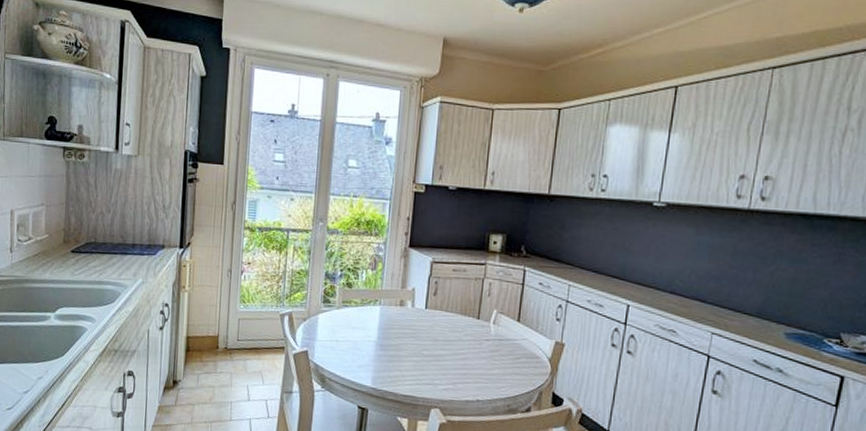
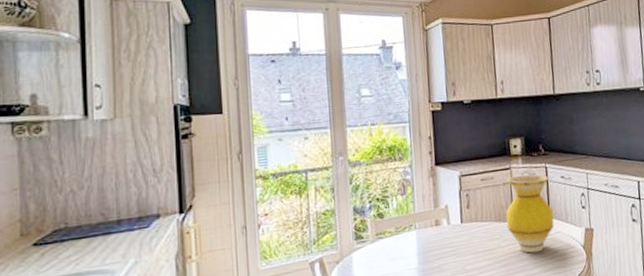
vase: none [471,272,526,354] -> present [506,174,554,253]

